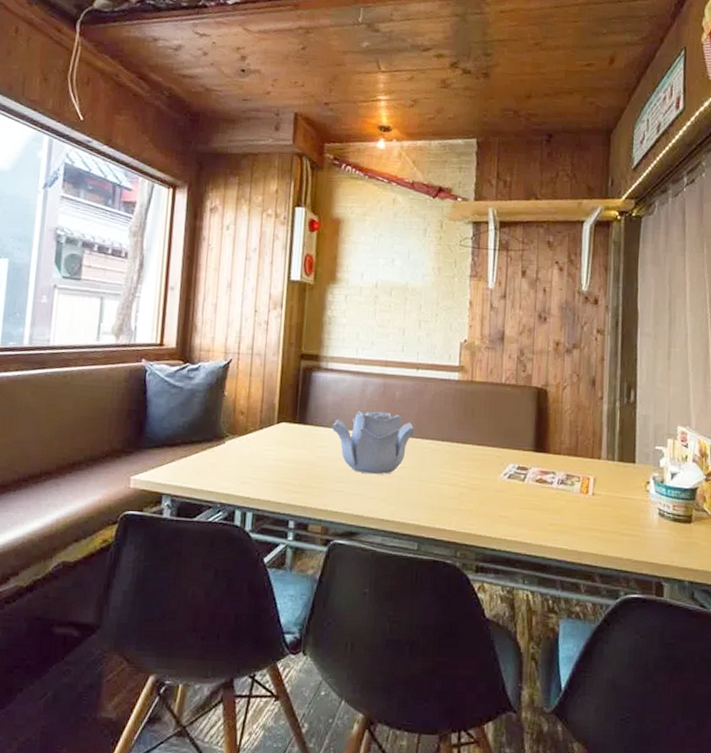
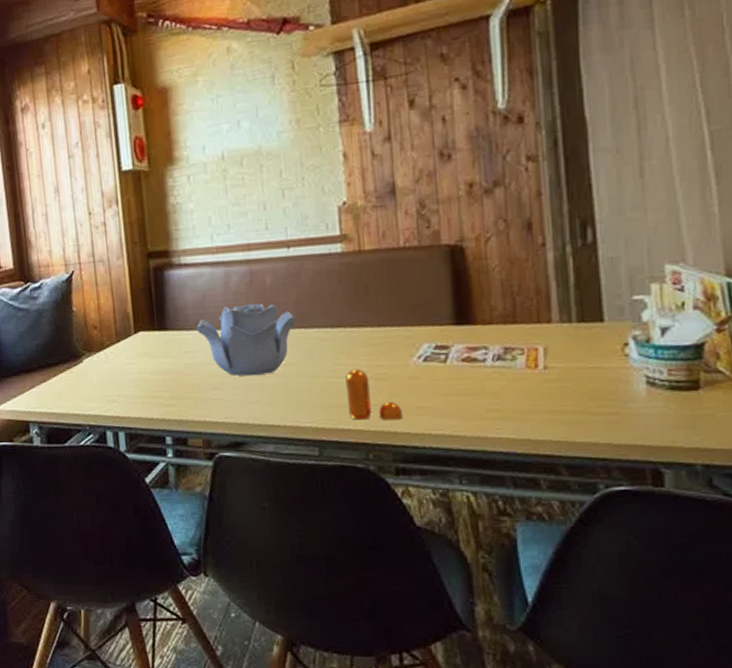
pepper shaker: none [445,479,488,525] -> present [345,369,403,421]

